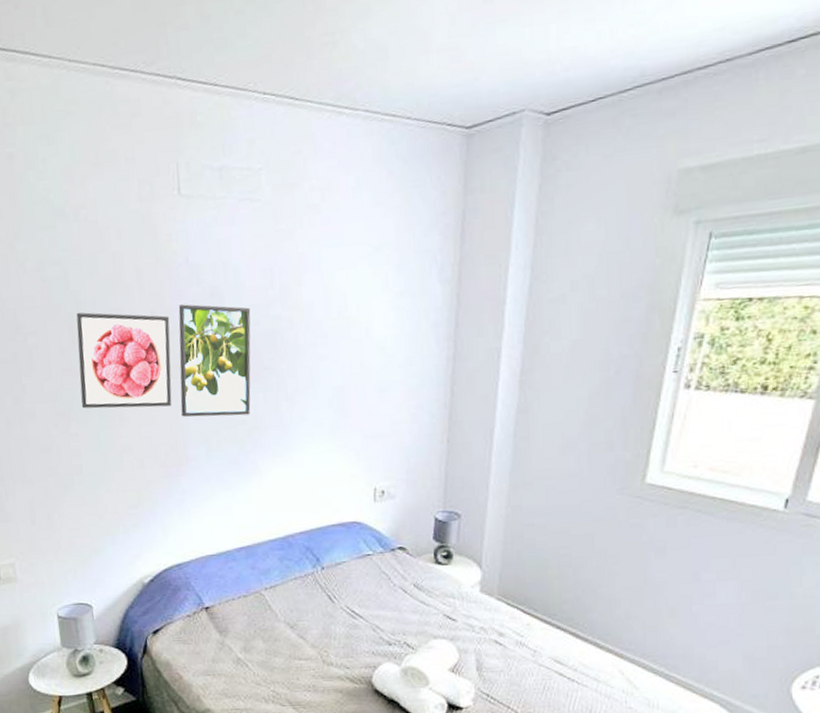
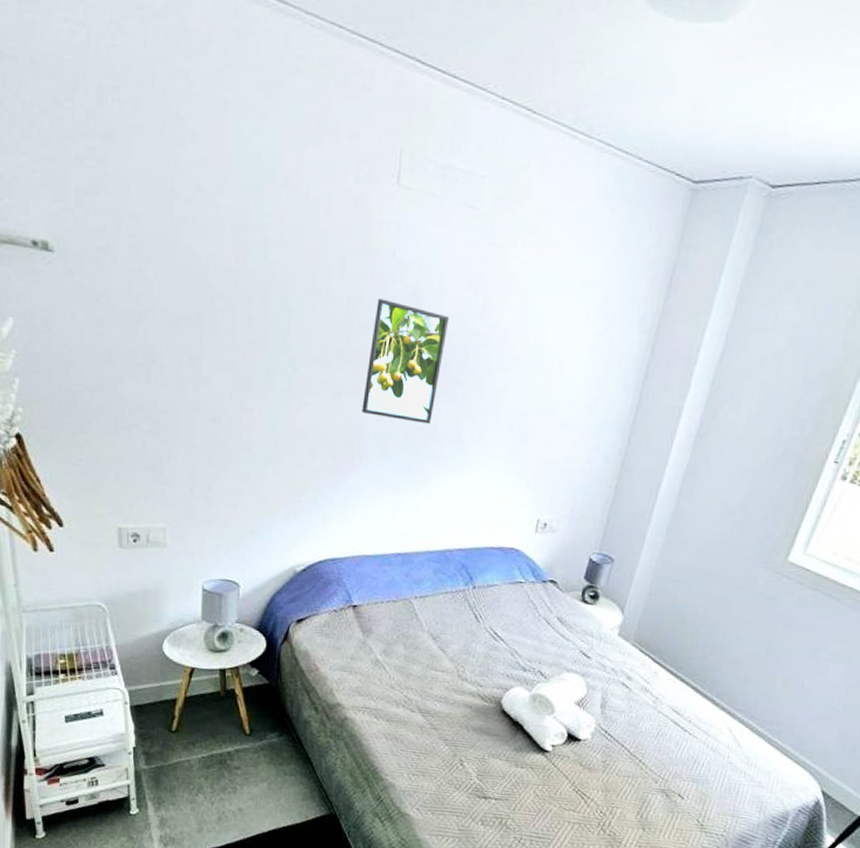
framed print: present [76,312,172,409] -> none [260,283,366,400]

